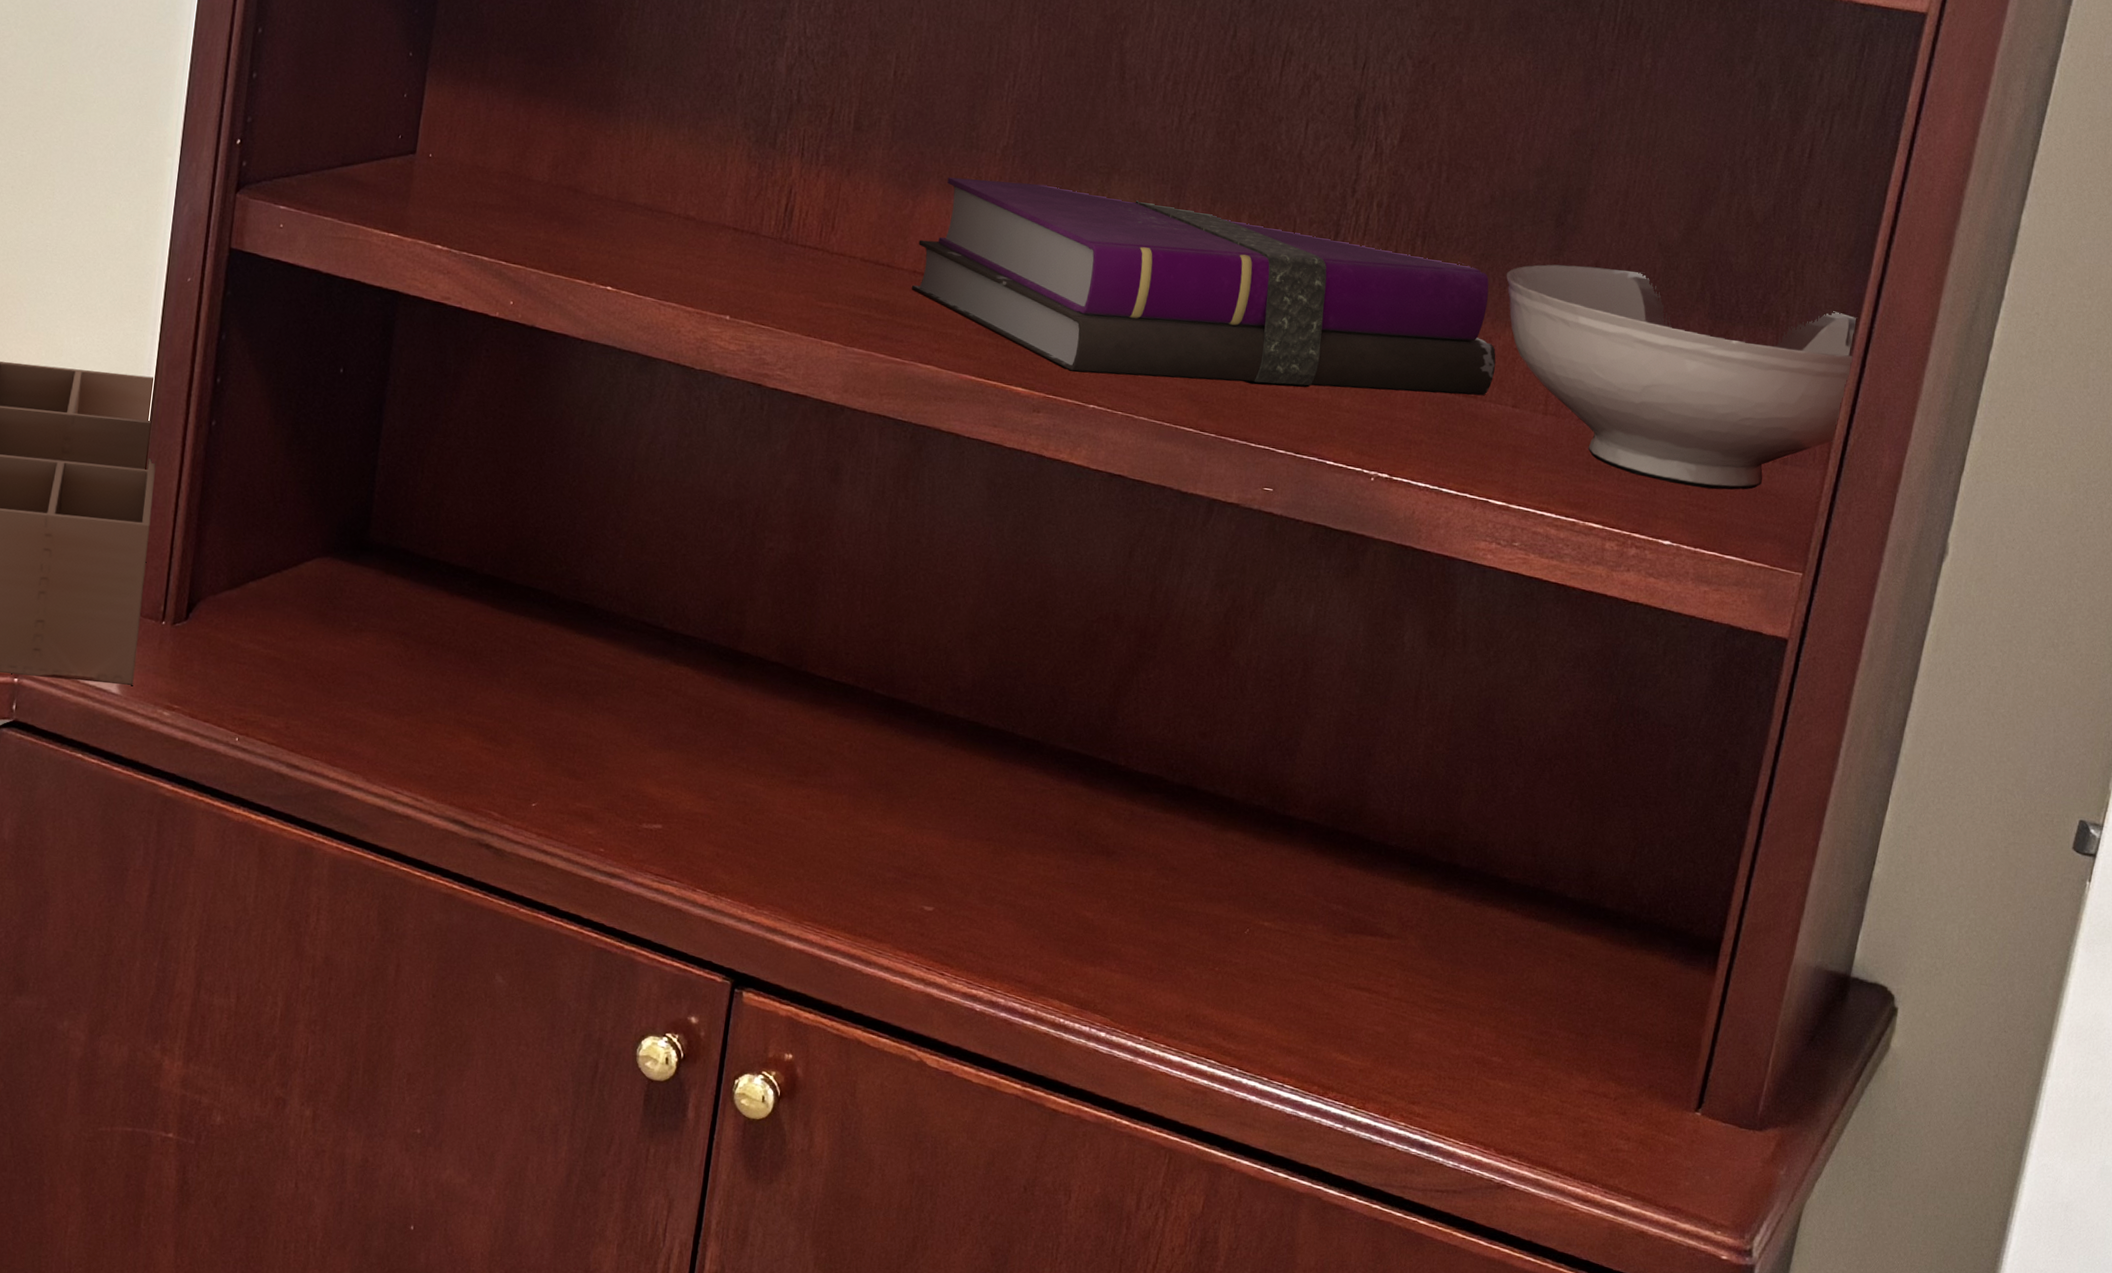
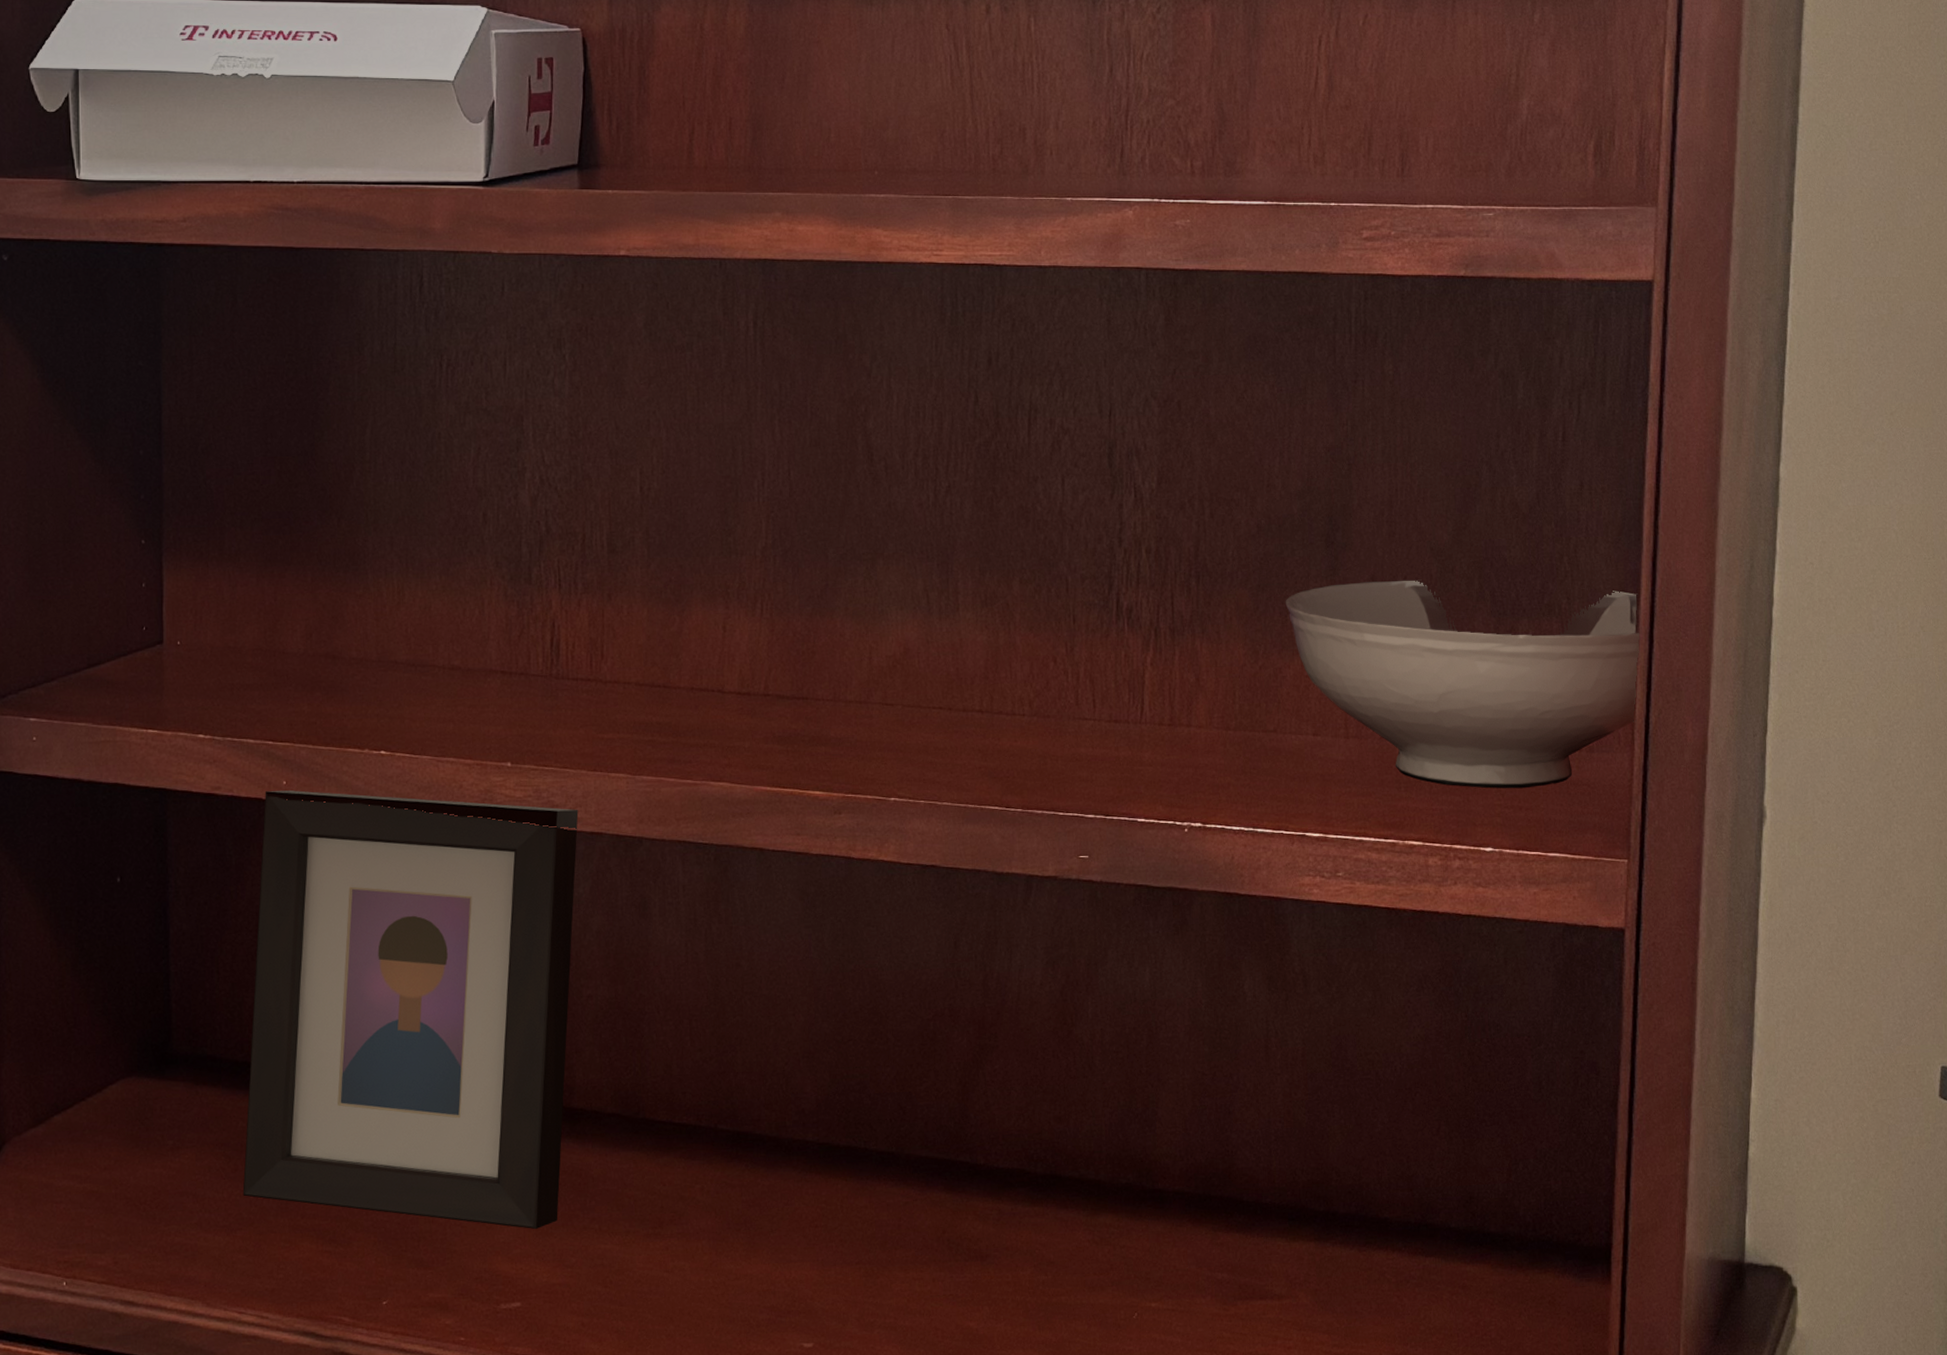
picture frame: none [415,308,788,759] -> present [242,790,579,1229]
notebook: present [912,177,1496,396] -> none [692,579,1290,767]

